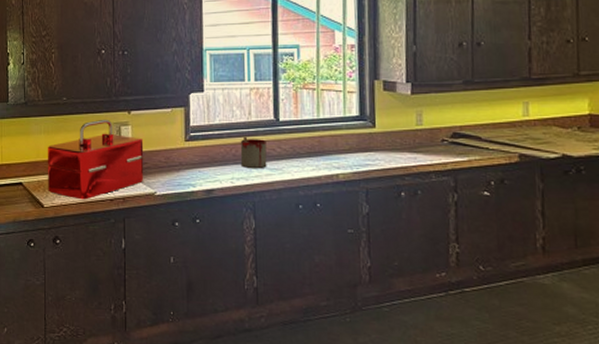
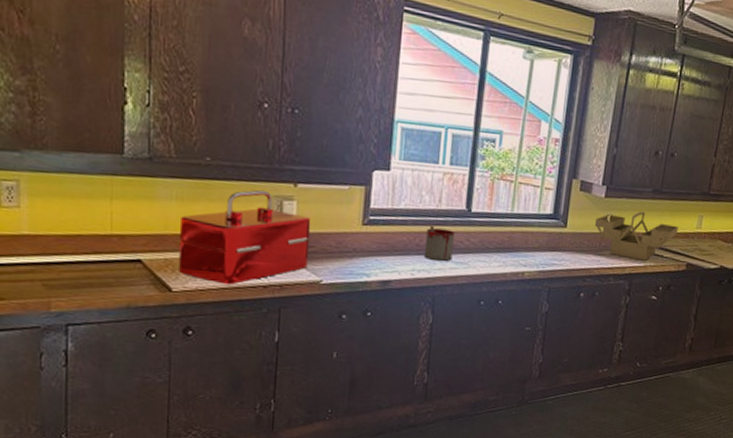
tool box: none [404,104,501,155] -> present [594,211,678,261]

